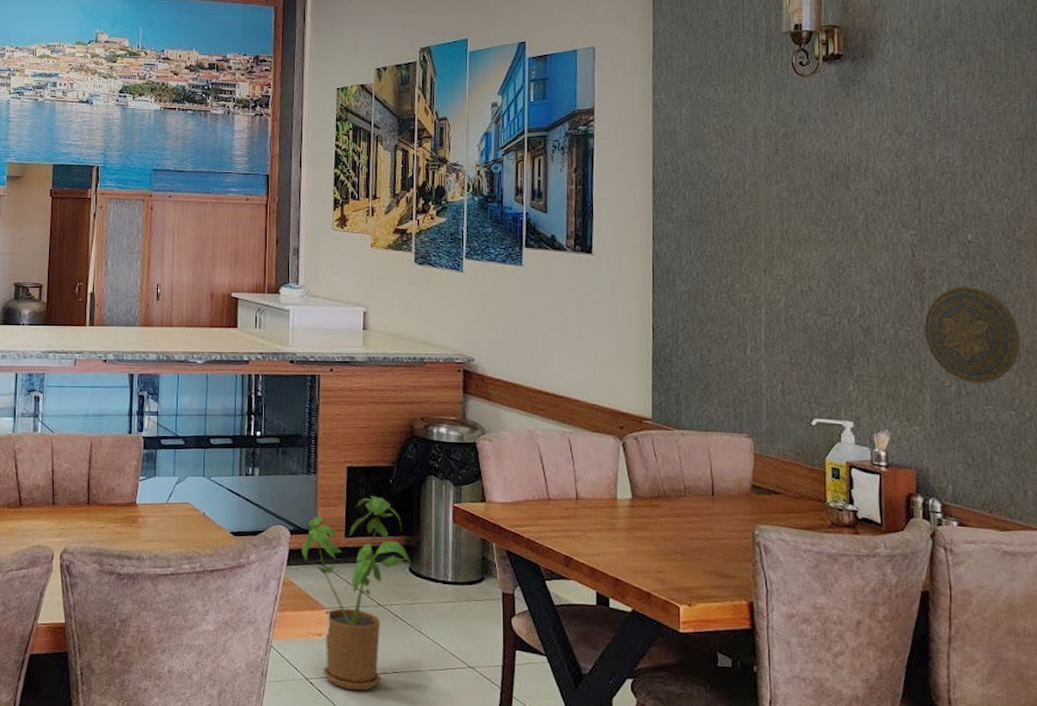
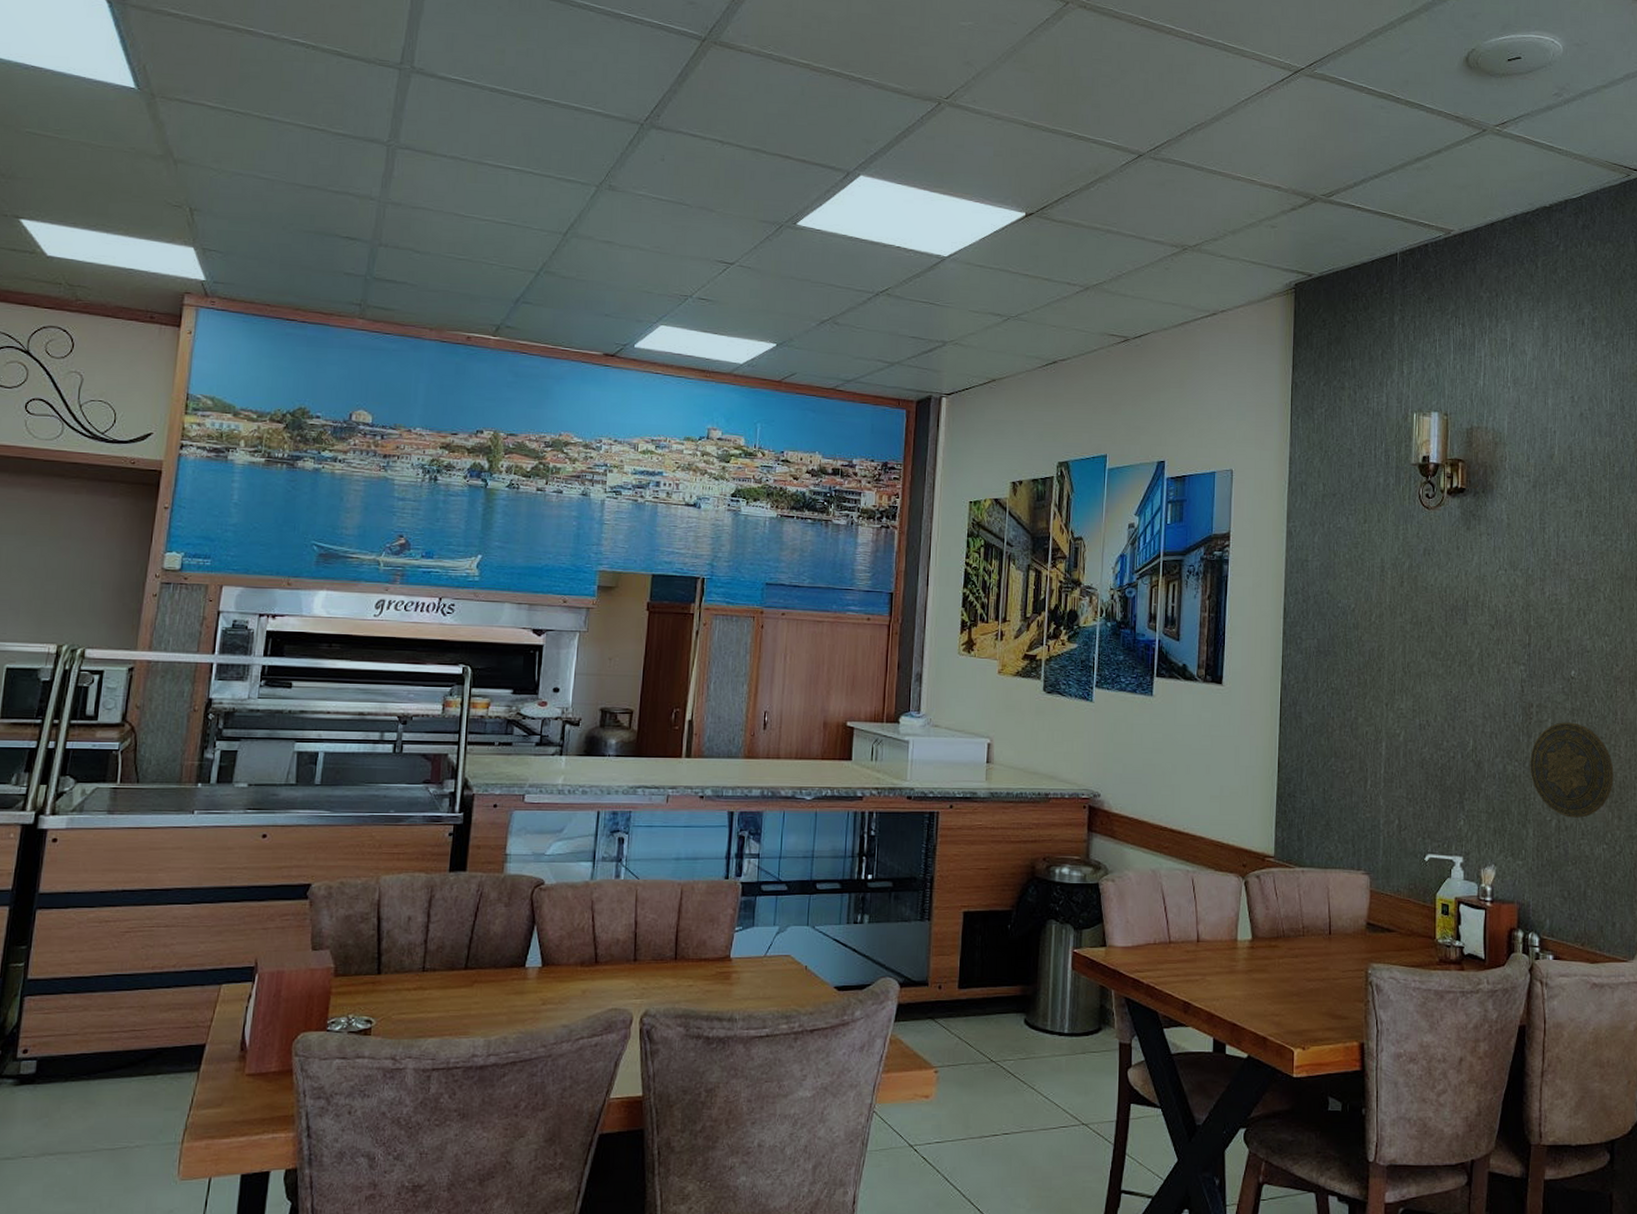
house plant: present [301,496,412,691] -> none [911,943,1028,1156]

